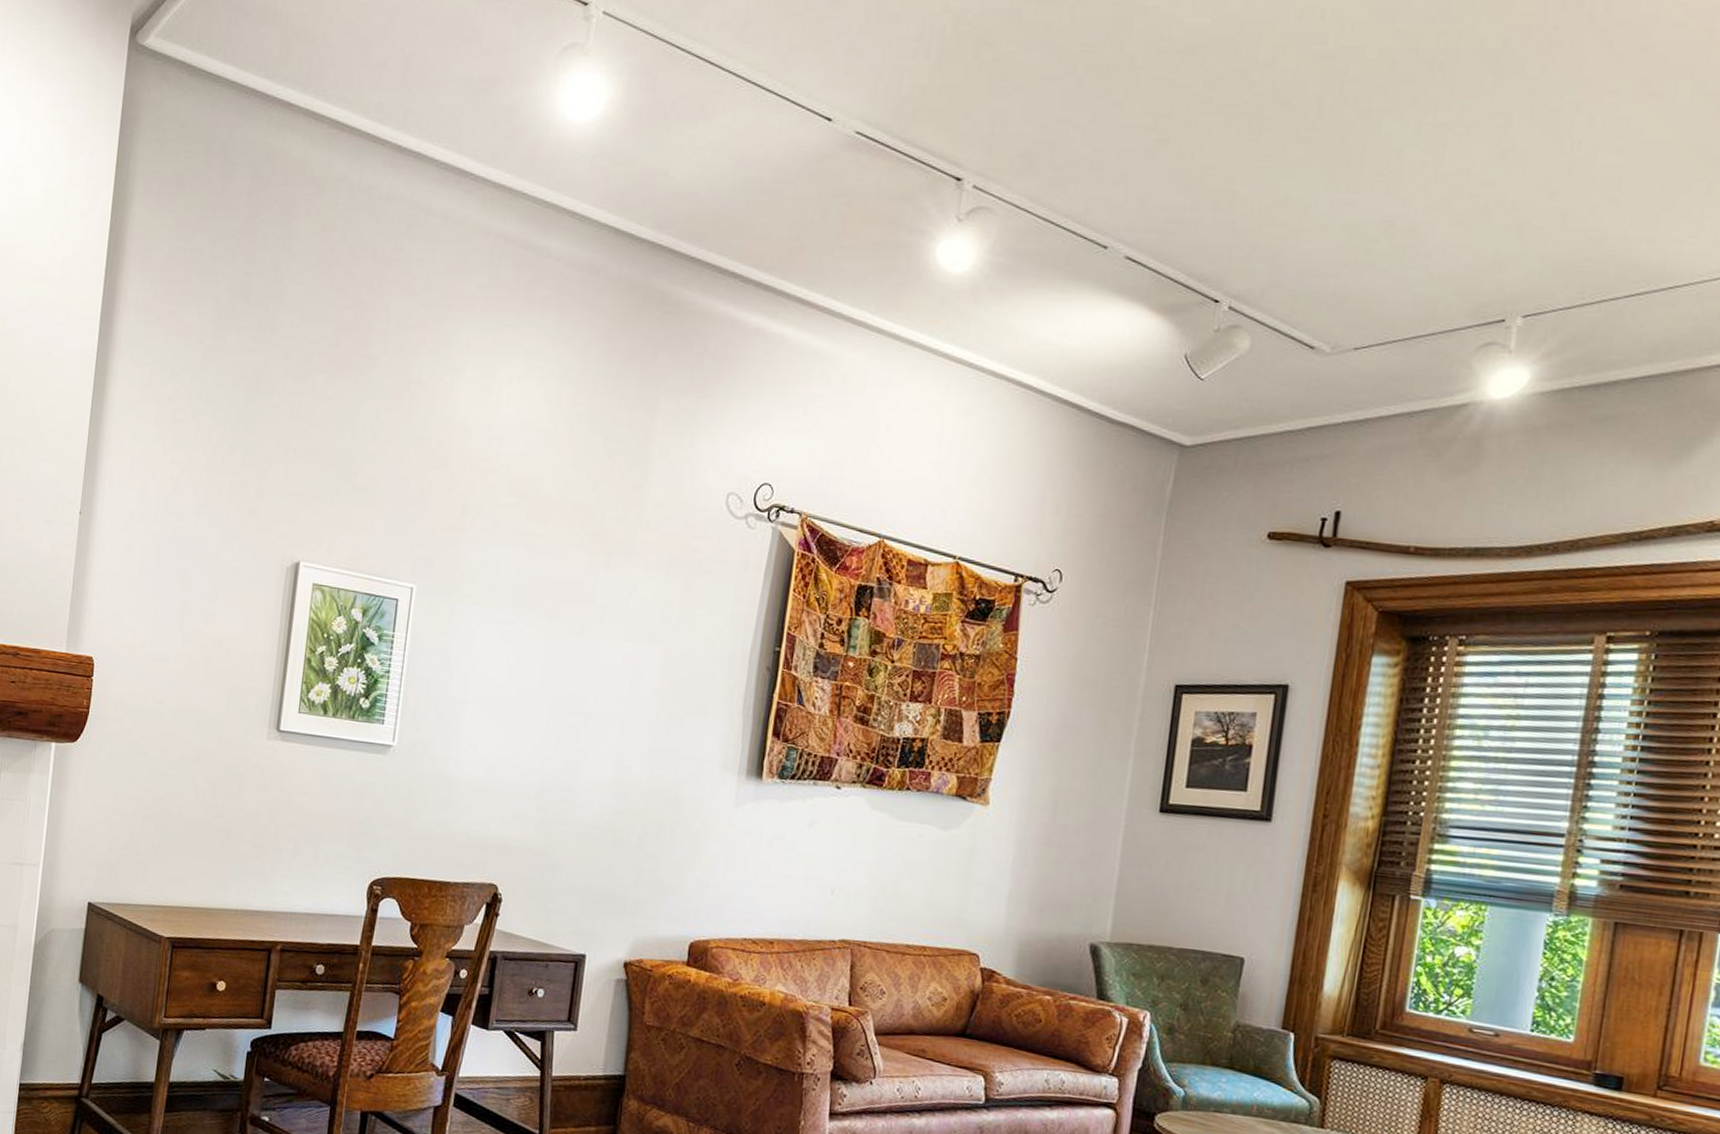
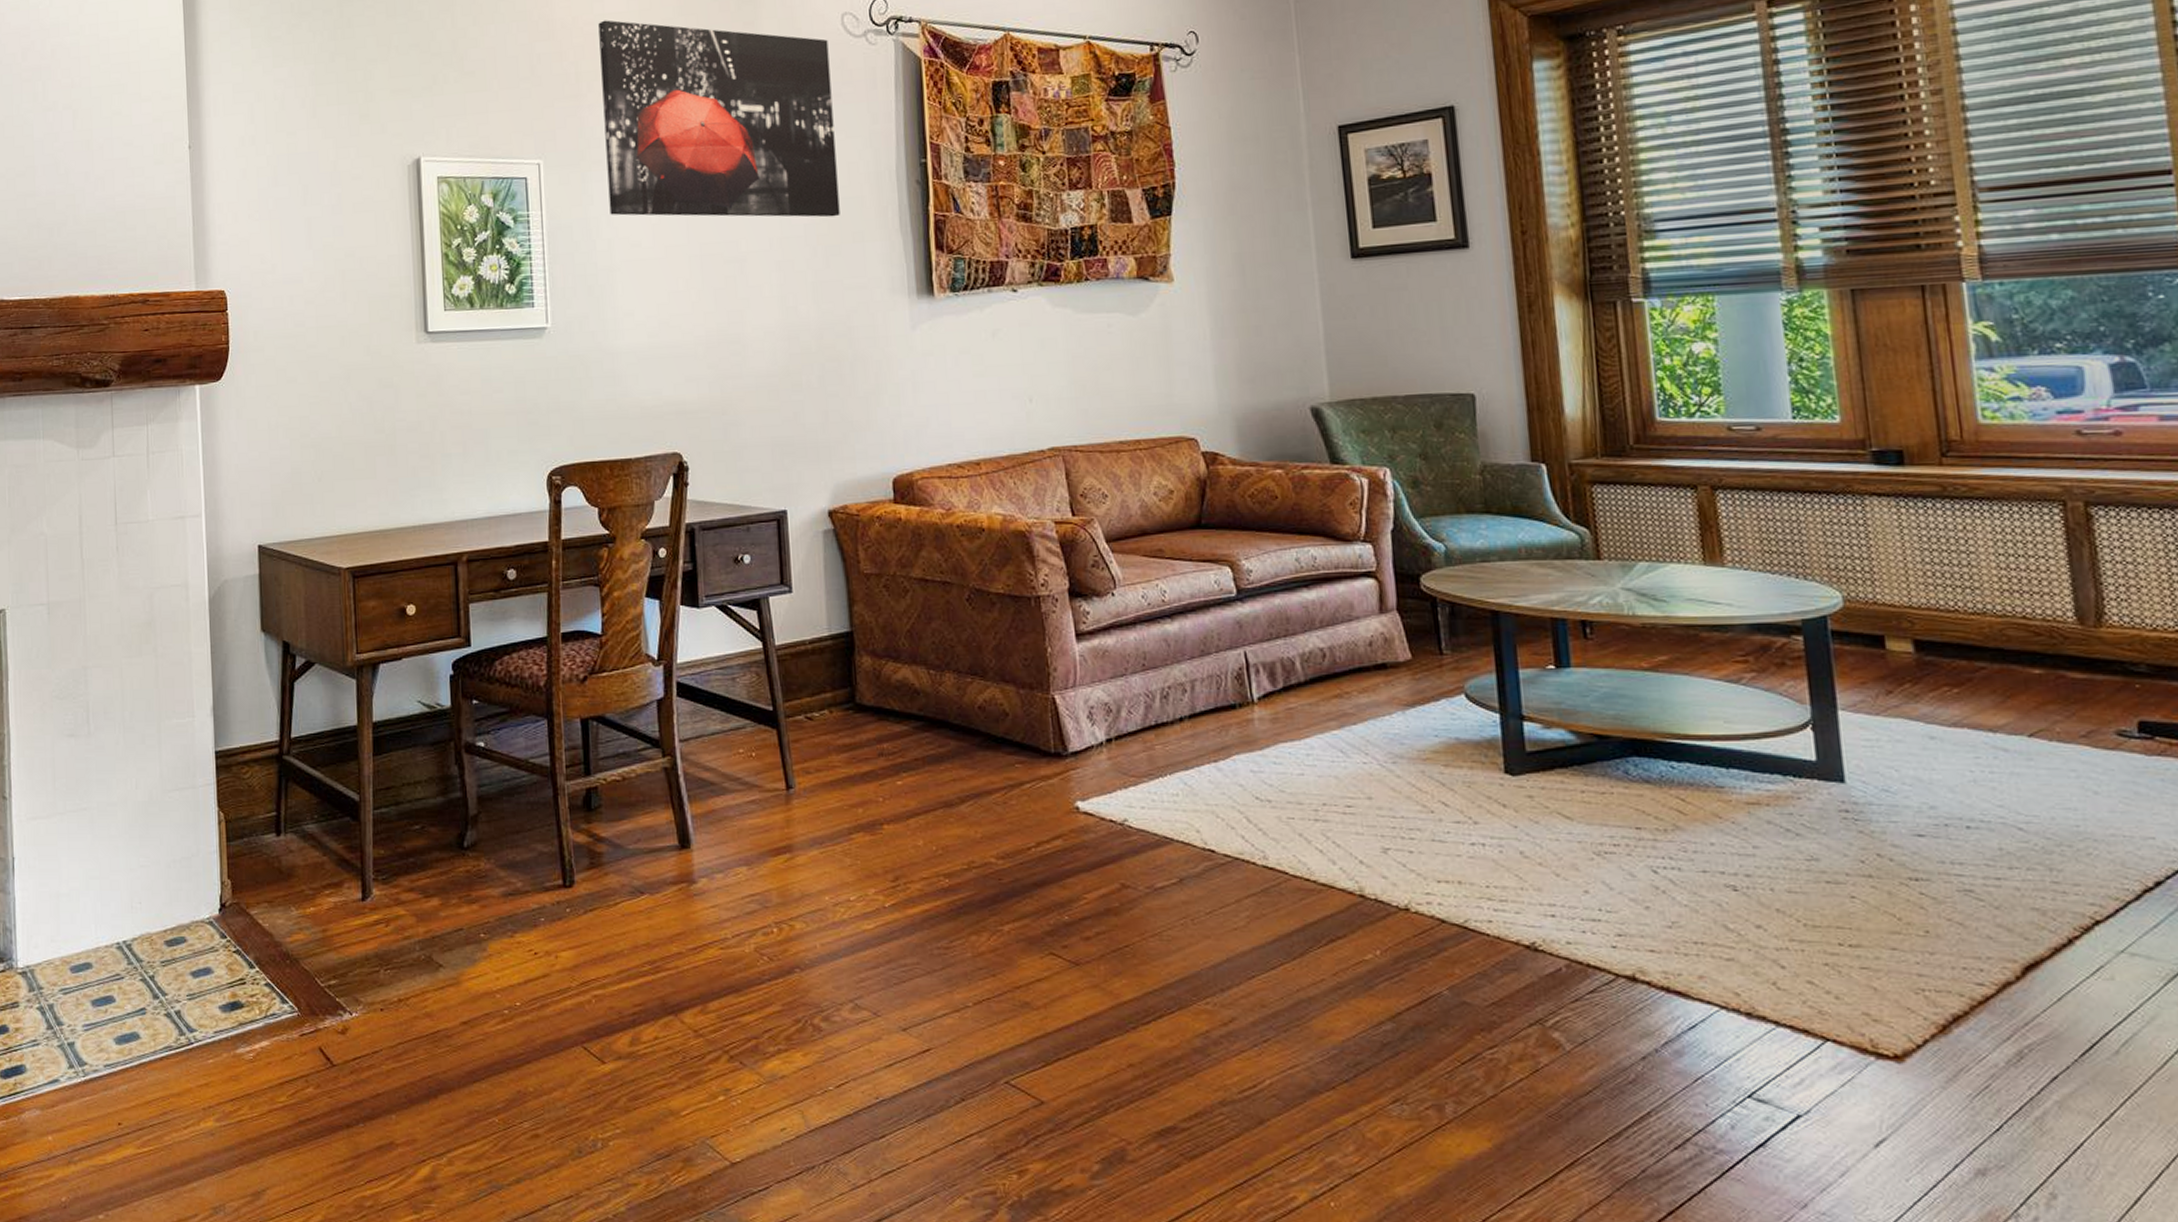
wall art: none [471,459,710,688] -> present [598,20,840,218]

